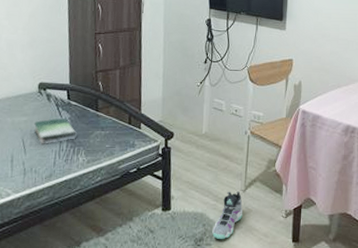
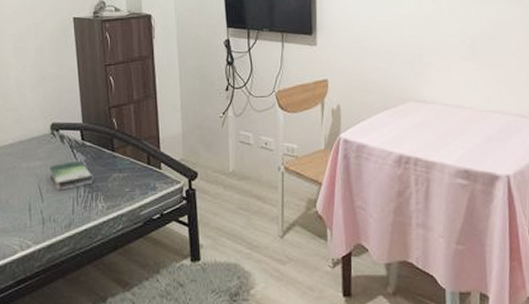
sneaker: present [212,191,243,240] -> none [249,237,283,295]

